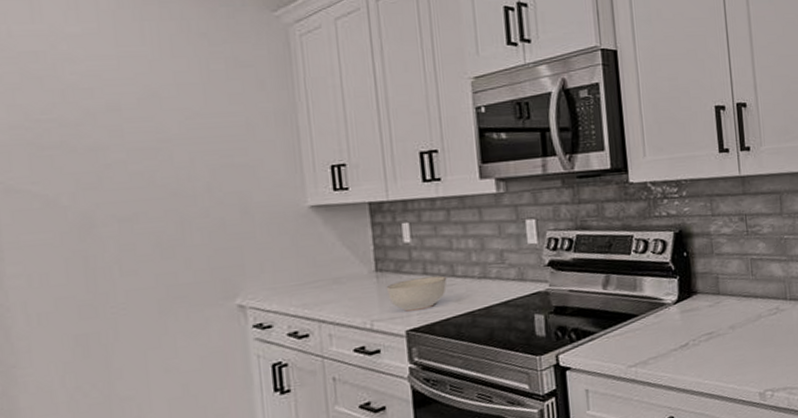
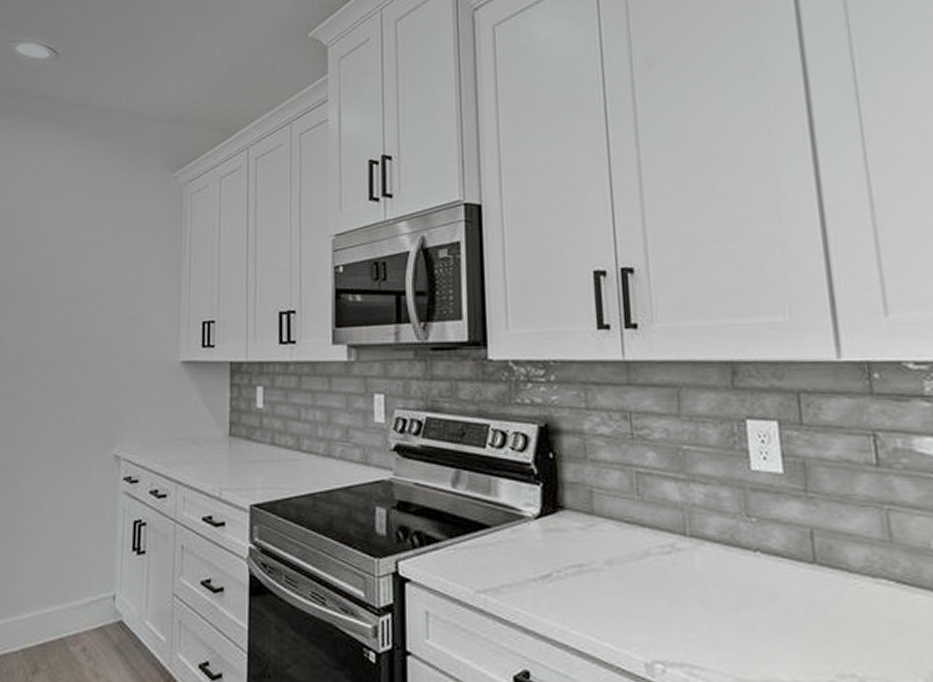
bowl: present [386,275,447,312] -> none [236,448,293,484]

